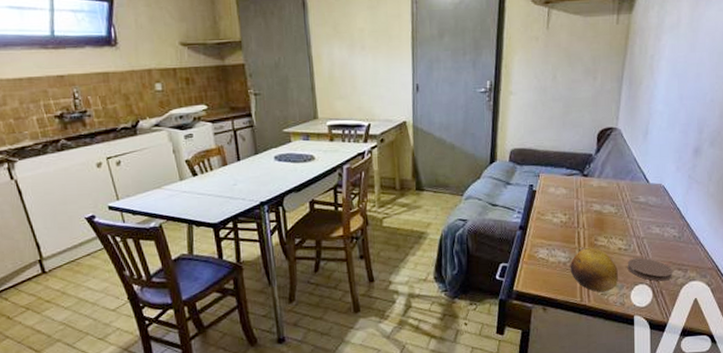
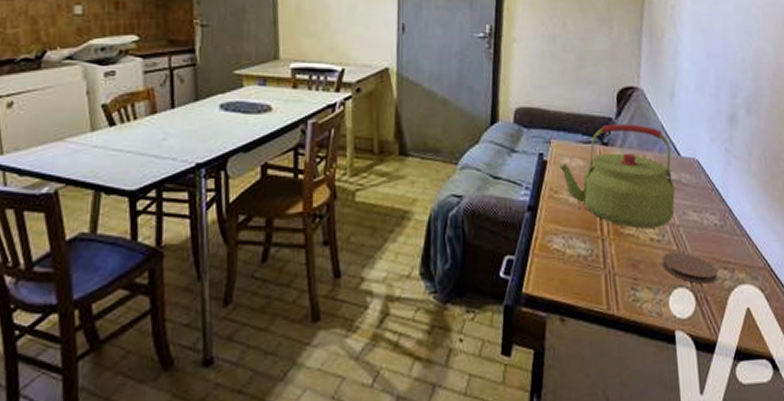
kettle: none [546,158,642,241] -> present [559,123,675,229]
fruit: present [570,248,618,293] -> none [592,237,652,298]

